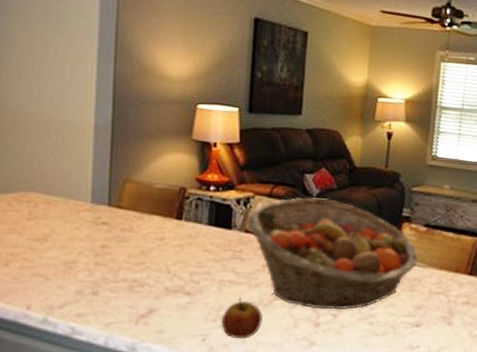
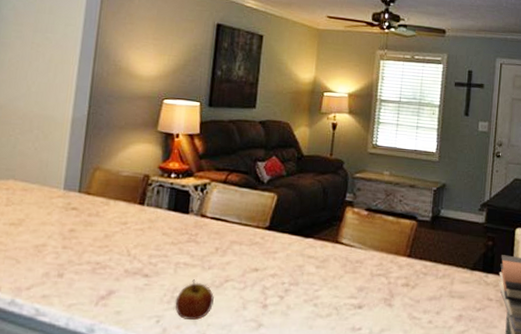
fruit basket: present [246,198,418,310] -> none [202,184,360,291]

